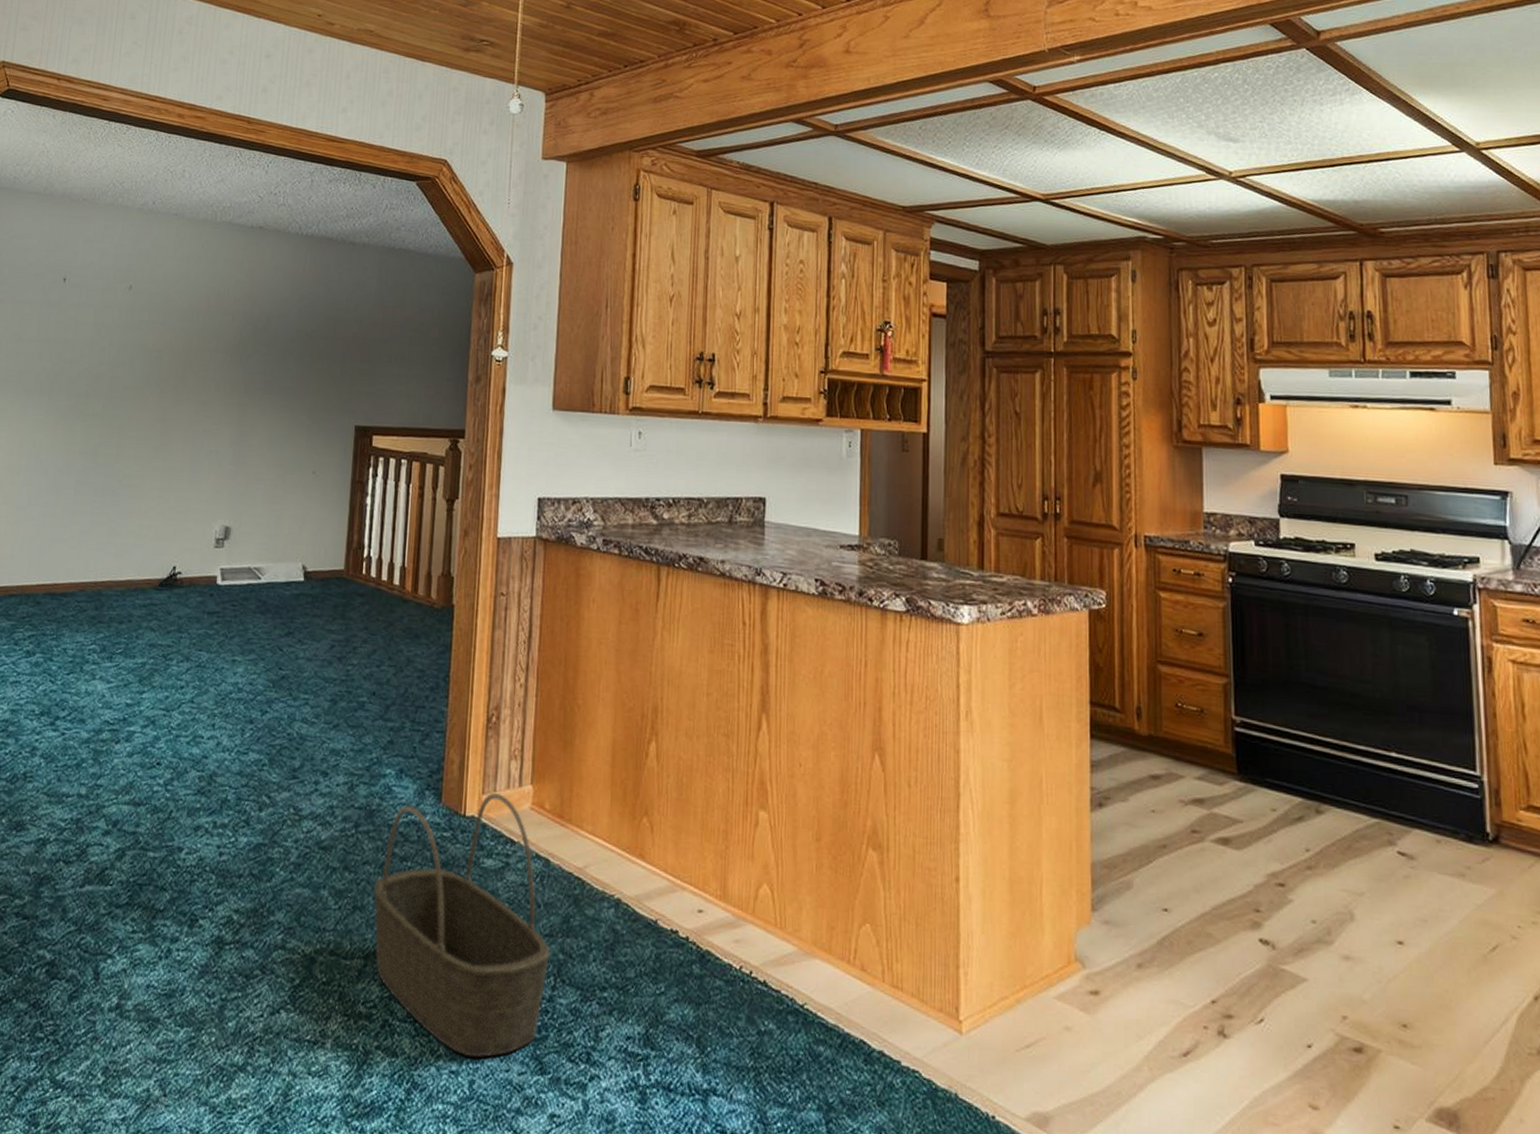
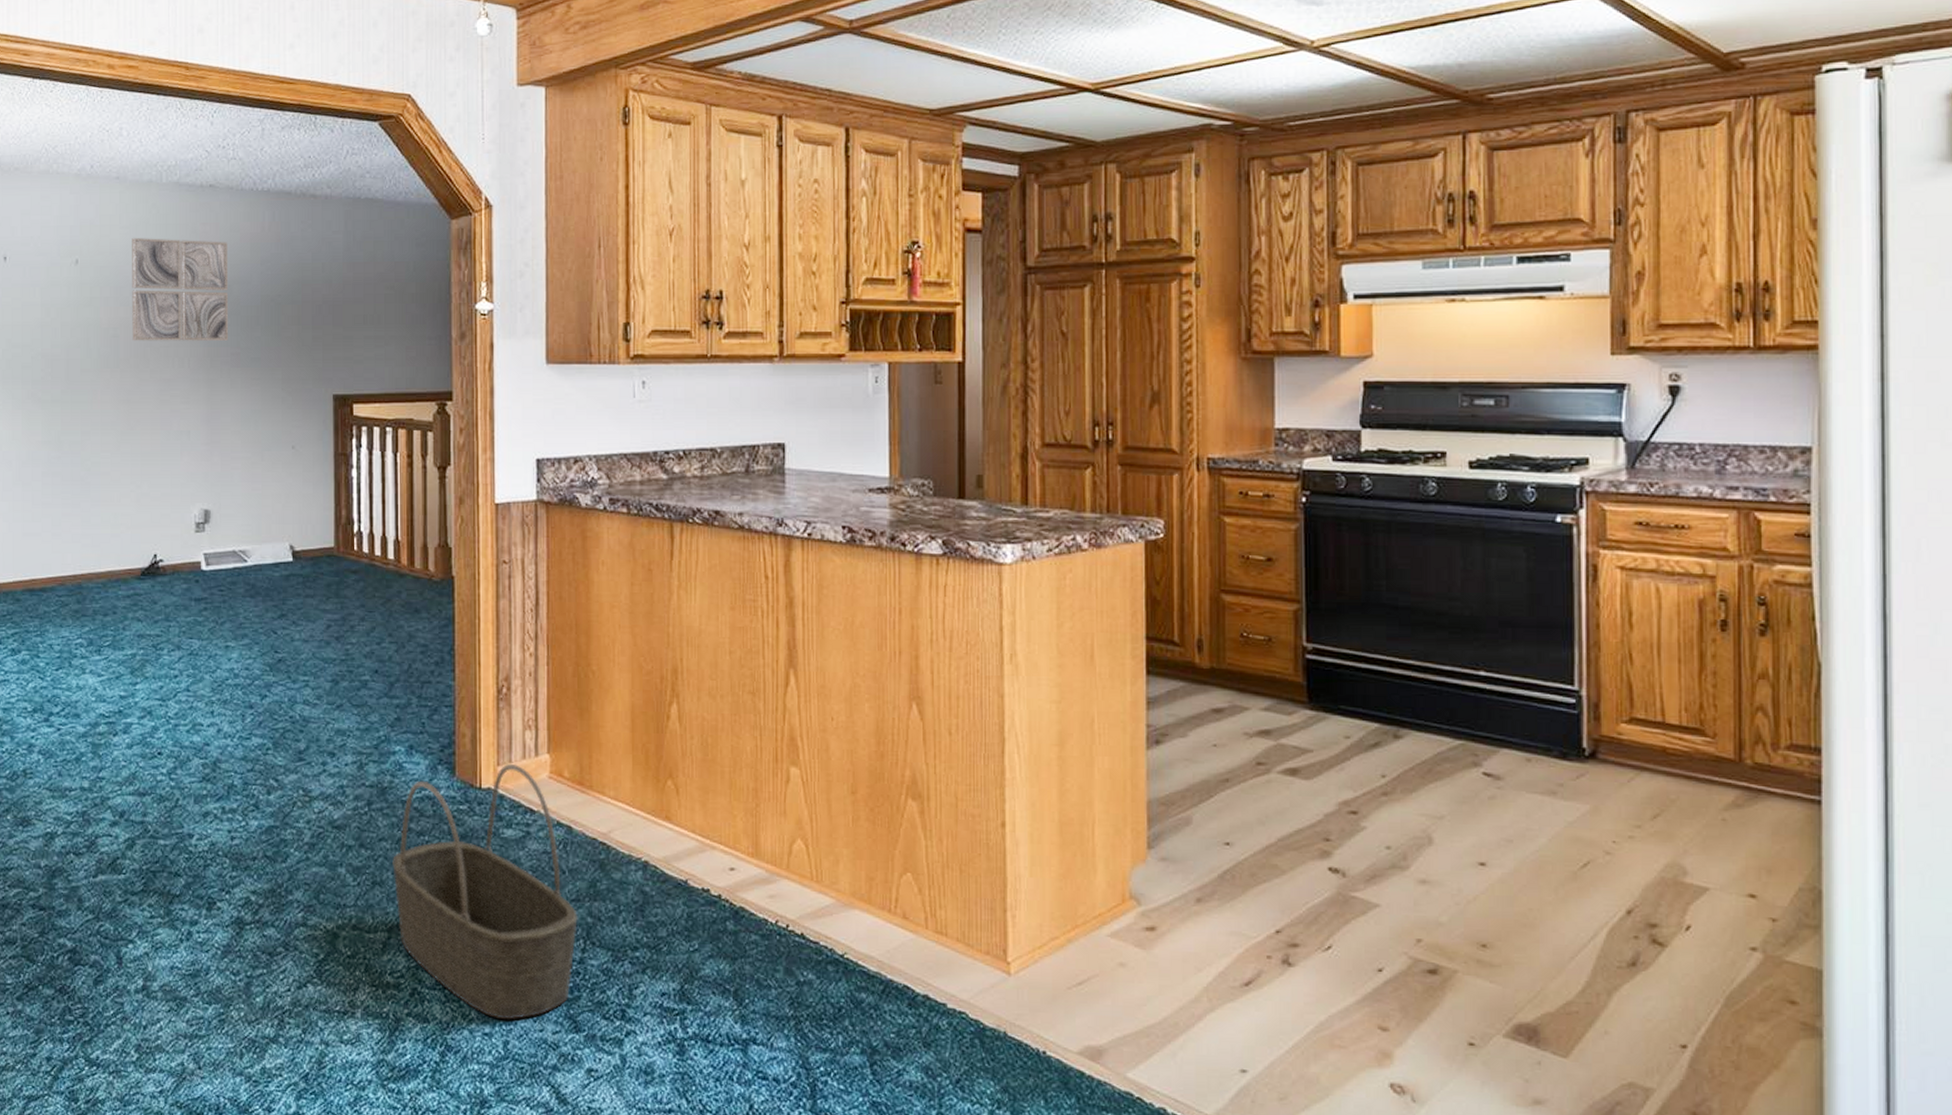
wall art: none [174,268,270,369] -> present [132,237,229,341]

